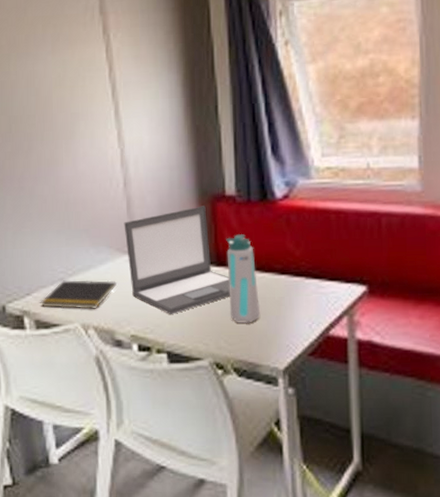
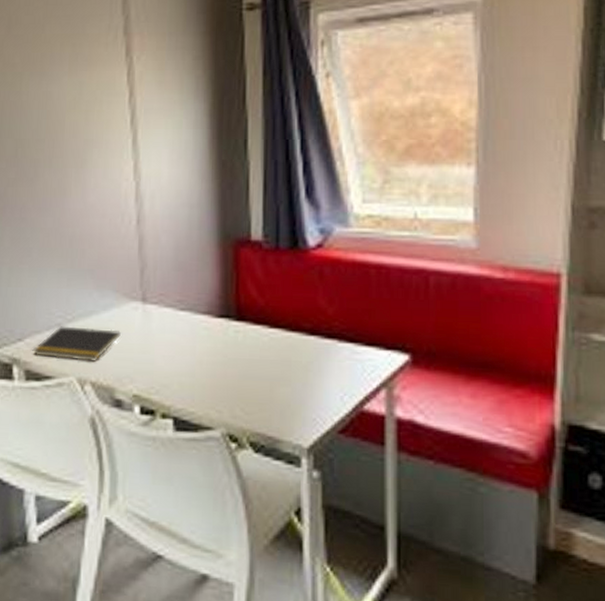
laptop: present [124,206,230,314] -> none [133,250,251,373]
water bottle: present [226,234,261,324] -> none [248,285,285,391]

